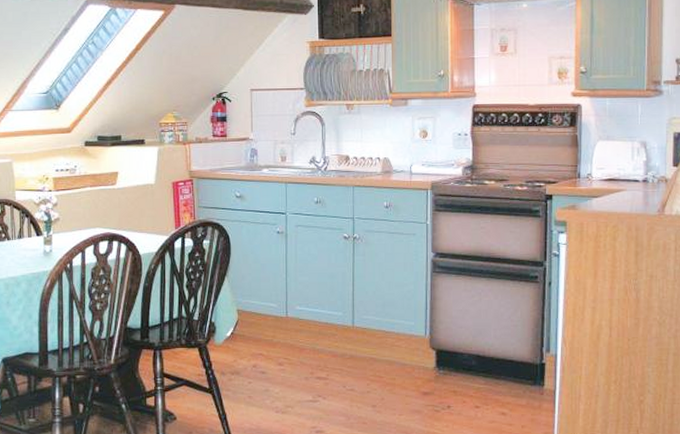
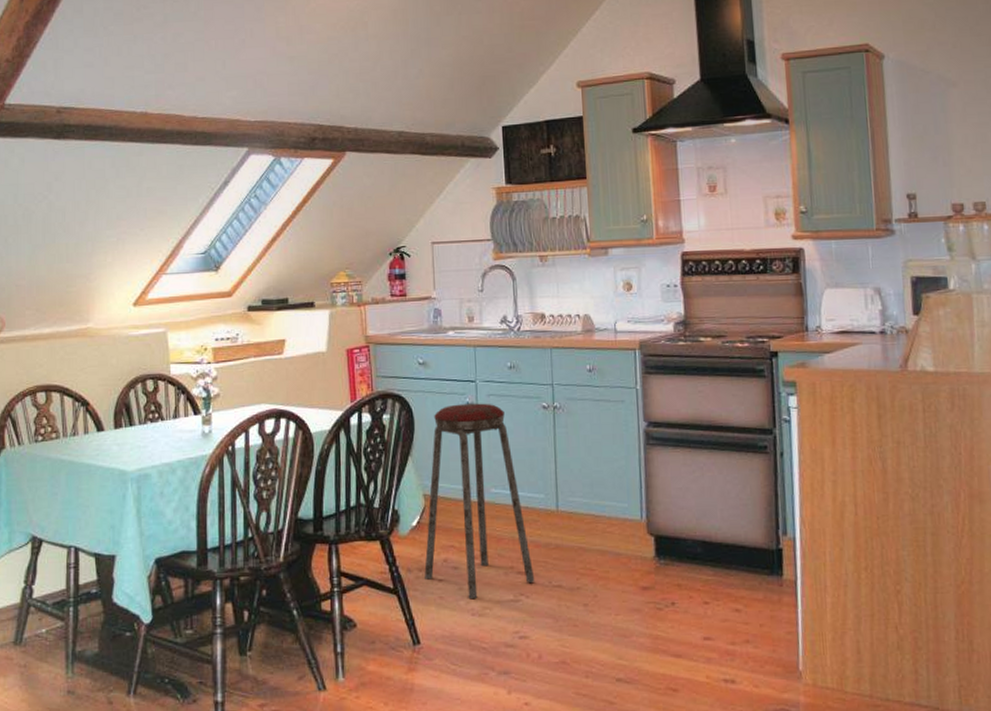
music stool: none [236,232,331,399] -> present [424,403,535,600]

